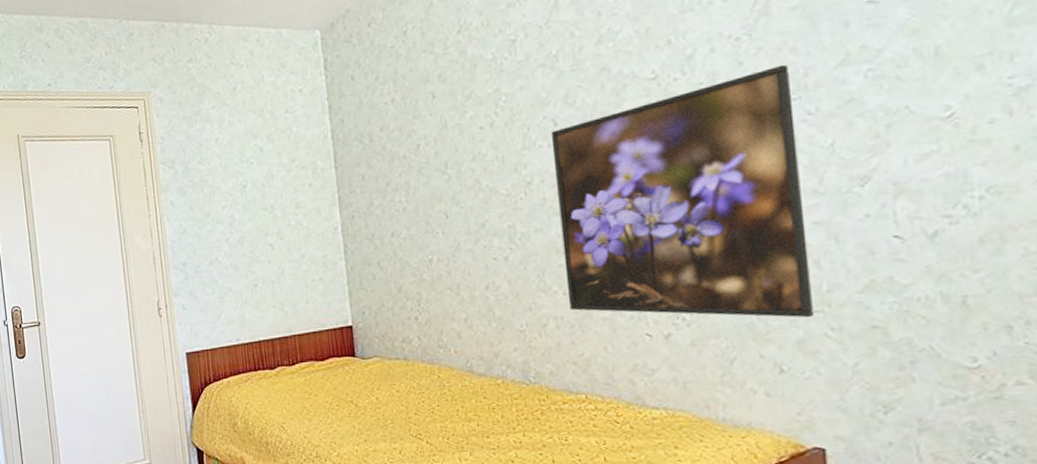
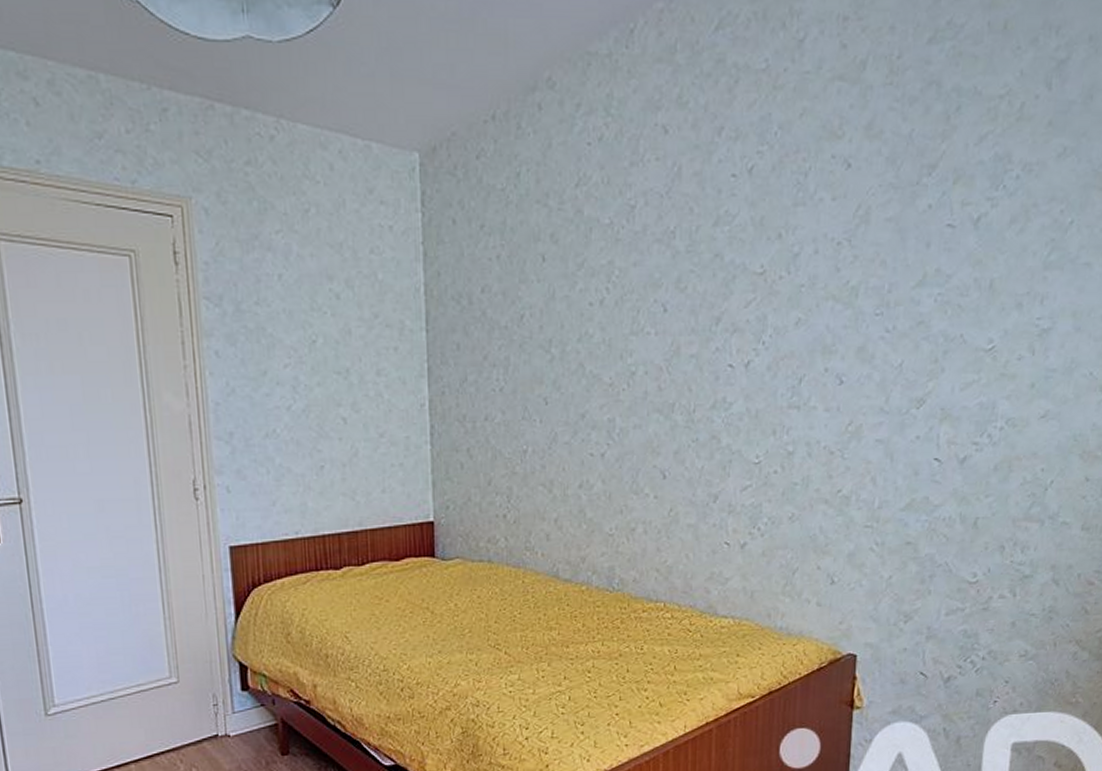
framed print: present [551,64,813,318] -> none [658,277,877,533]

